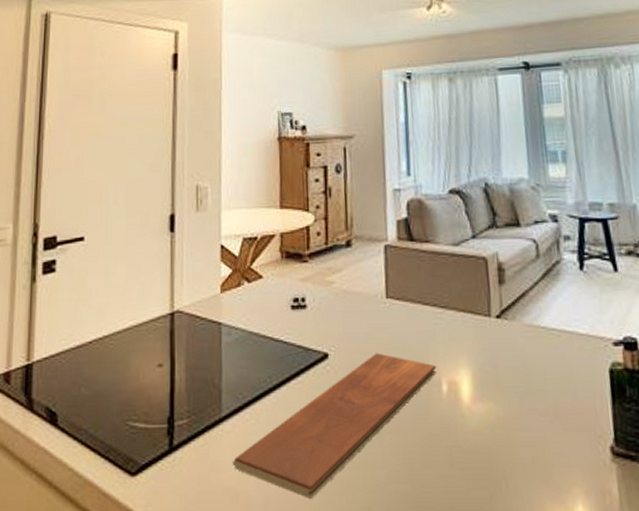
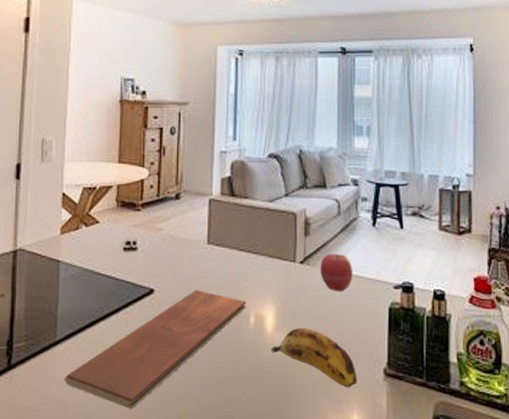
banana: none [470,396,579,471] -> present [271,327,357,388]
apple: none [521,304,561,351] -> present [321,253,353,292]

